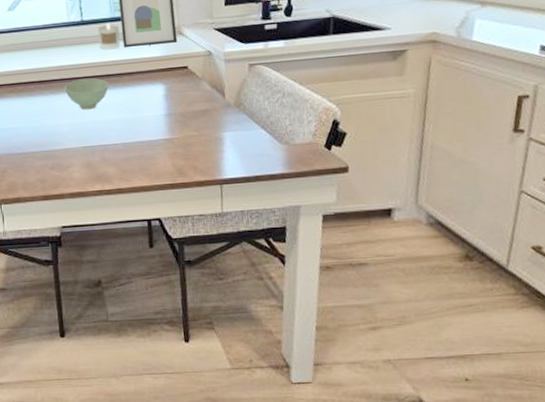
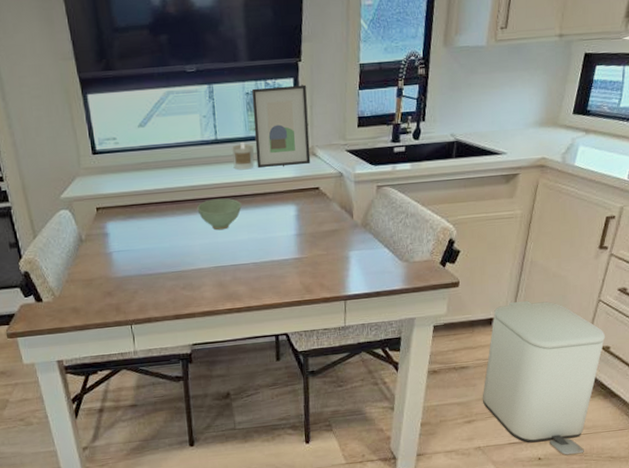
pedal bin: none [387,190,535,378] -> present [482,301,606,456]

